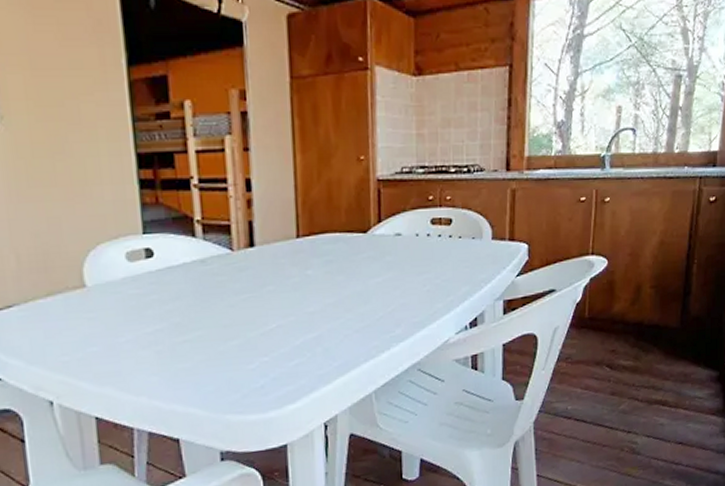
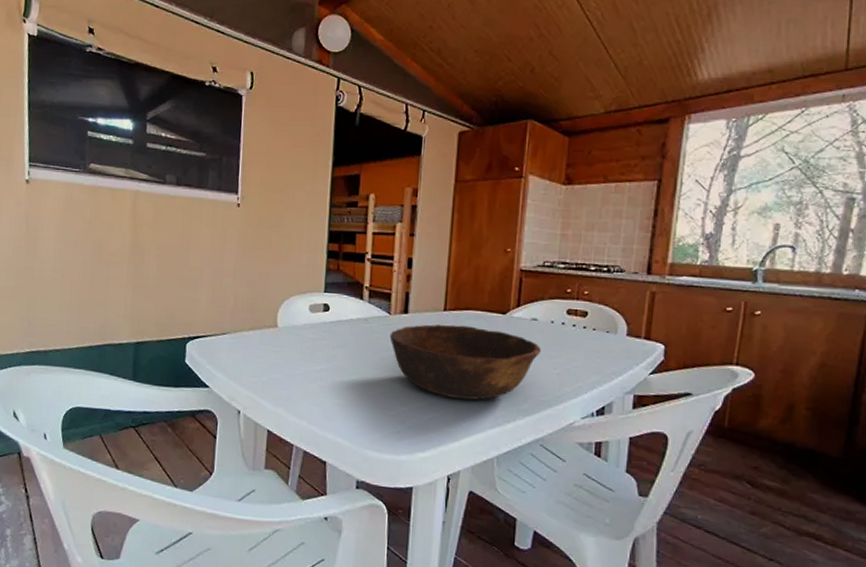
bowl: none [235,251,409,337] -> present [389,324,542,400]

